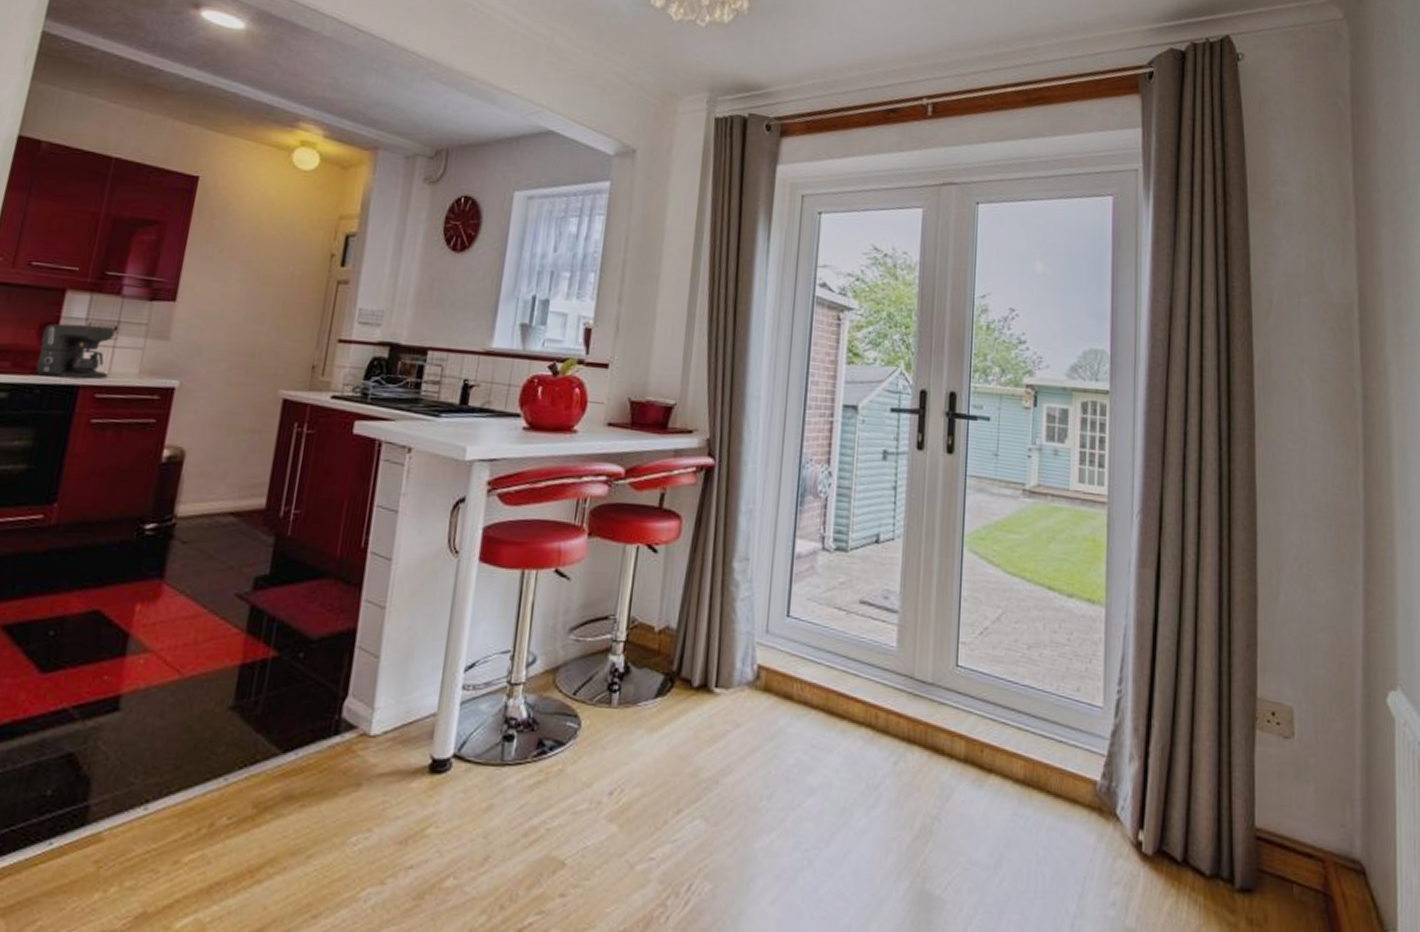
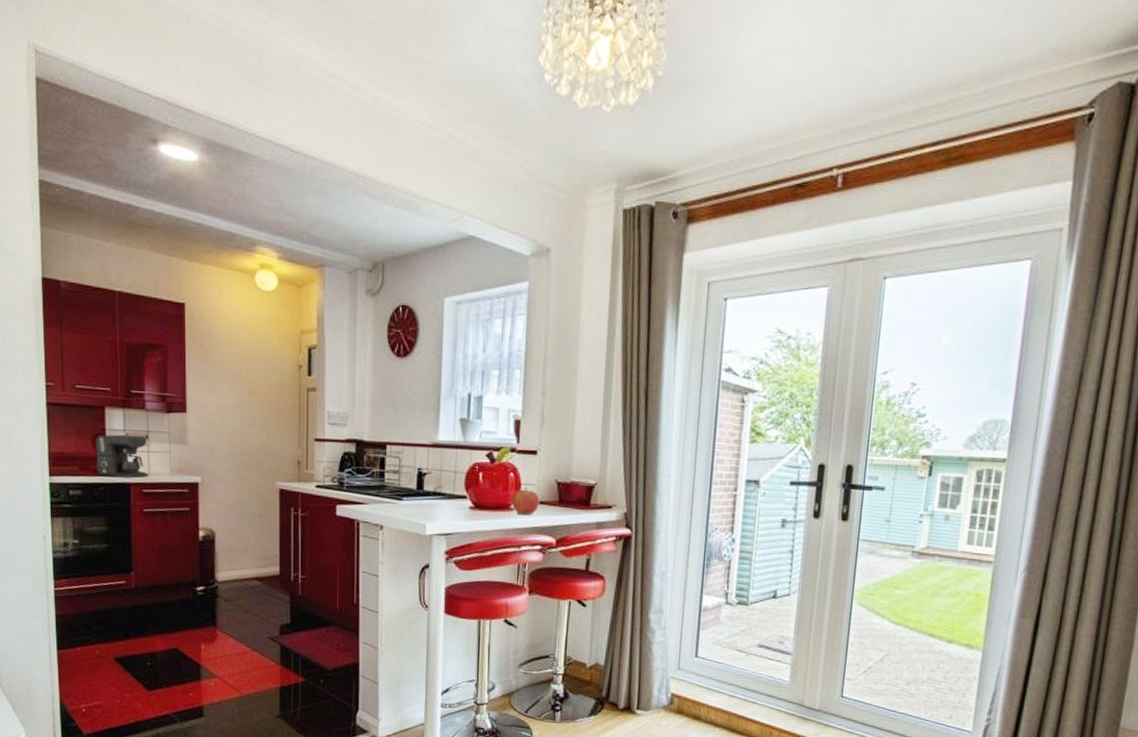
fruit: none [574,405,608,439] -> present [511,486,539,515]

